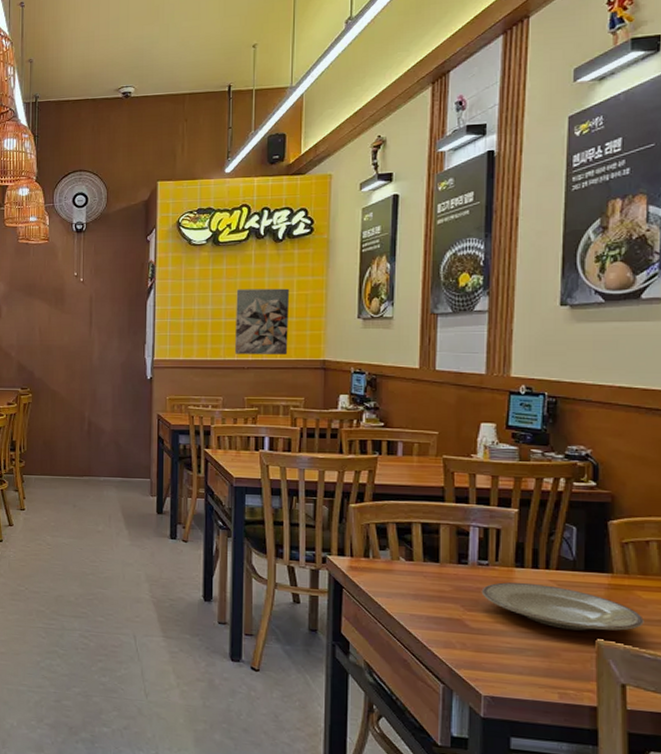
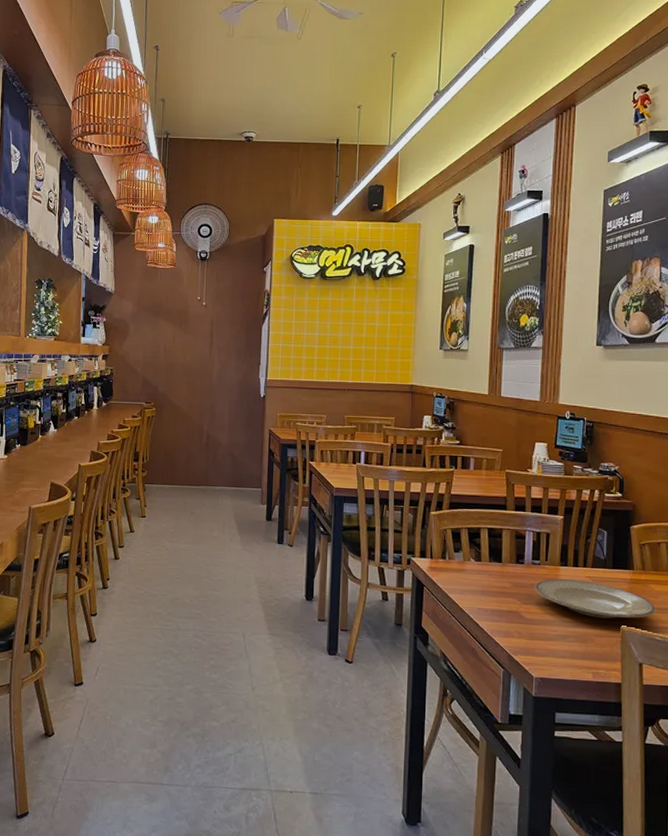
wall art: present [235,288,290,354] -> none [338,319,385,379]

